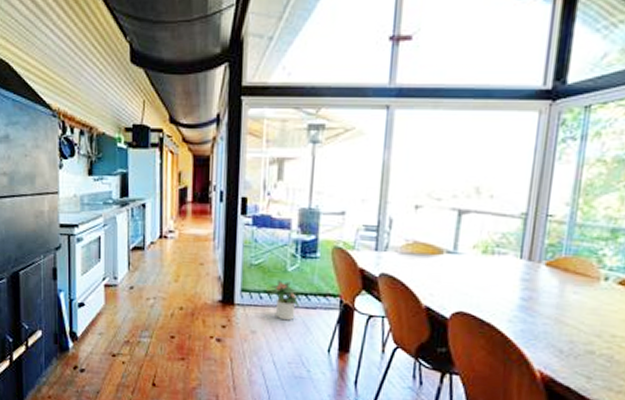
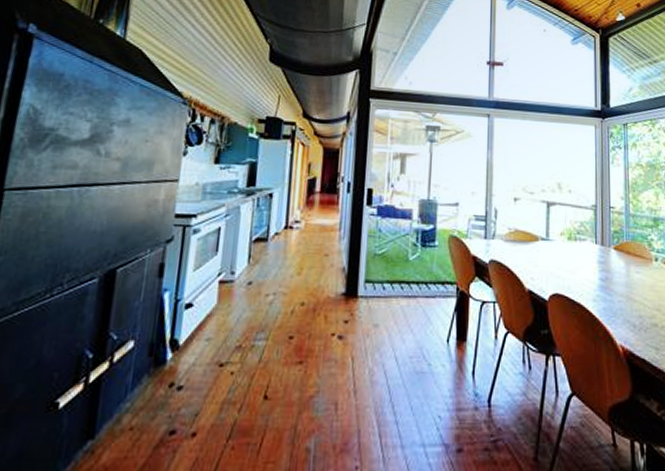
potted plant: present [268,279,301,321] -> none [390,269,421,311]

